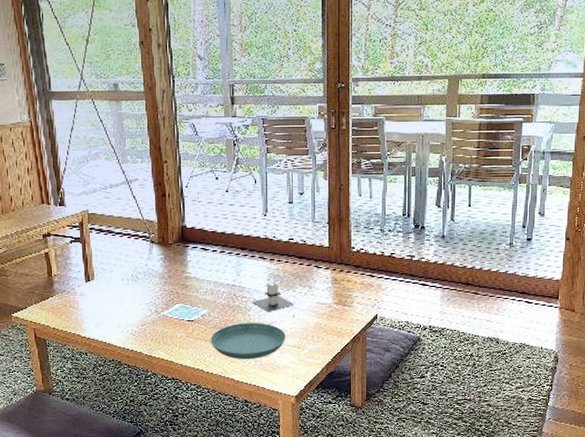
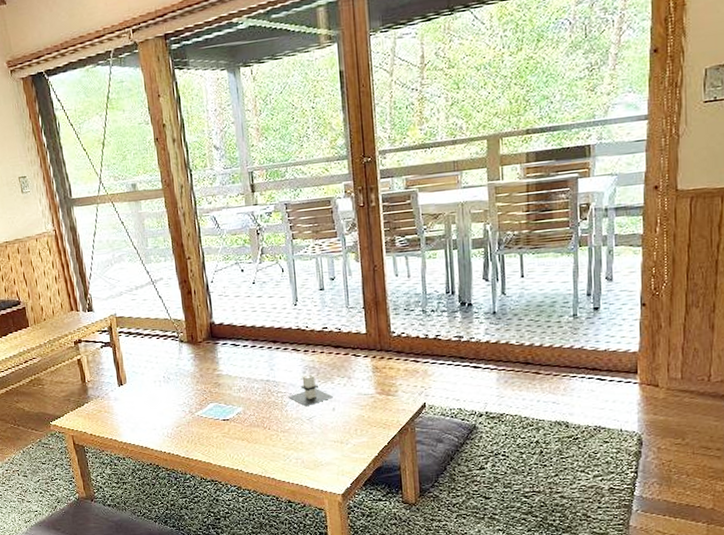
saucer: present [210,323,286,360] -> none [247,418,327,458]

